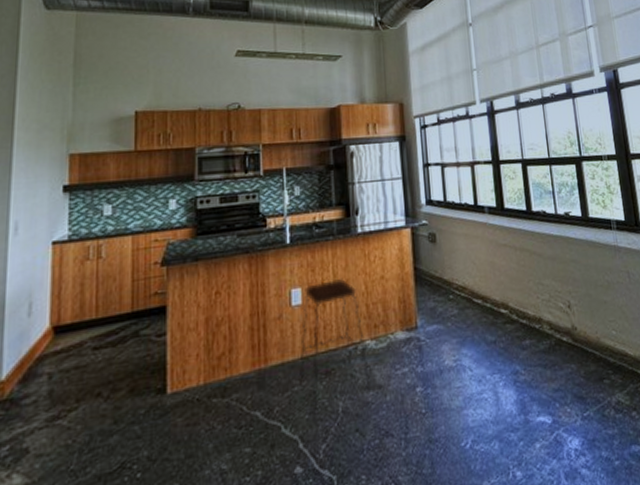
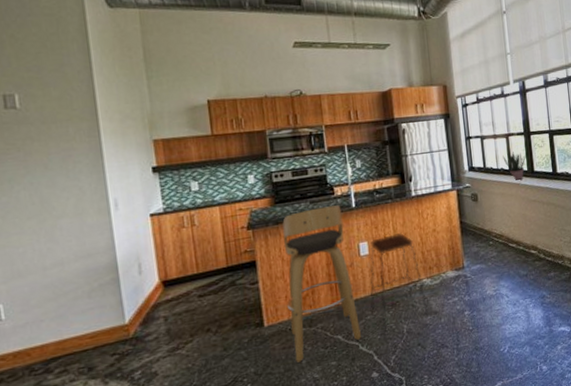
bar stool: none [197,240,285,448] -> present [282,205,361,364]
potted plant: none [467,183,494,218] -> present [503,152,525,180]

